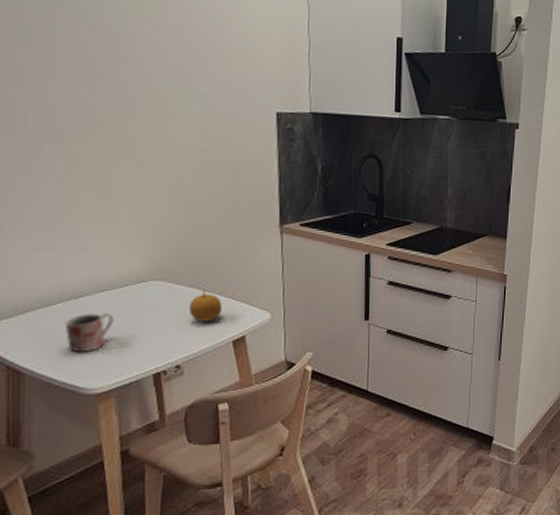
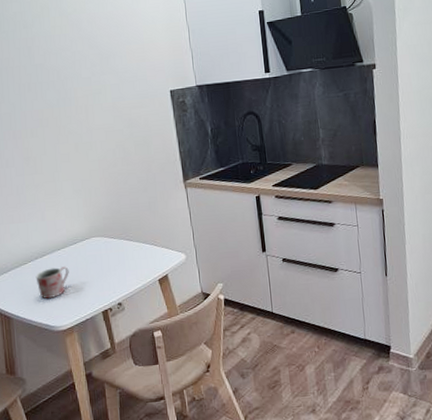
fruit: present [188,289,222,322] -> none [122,240,147,267]

